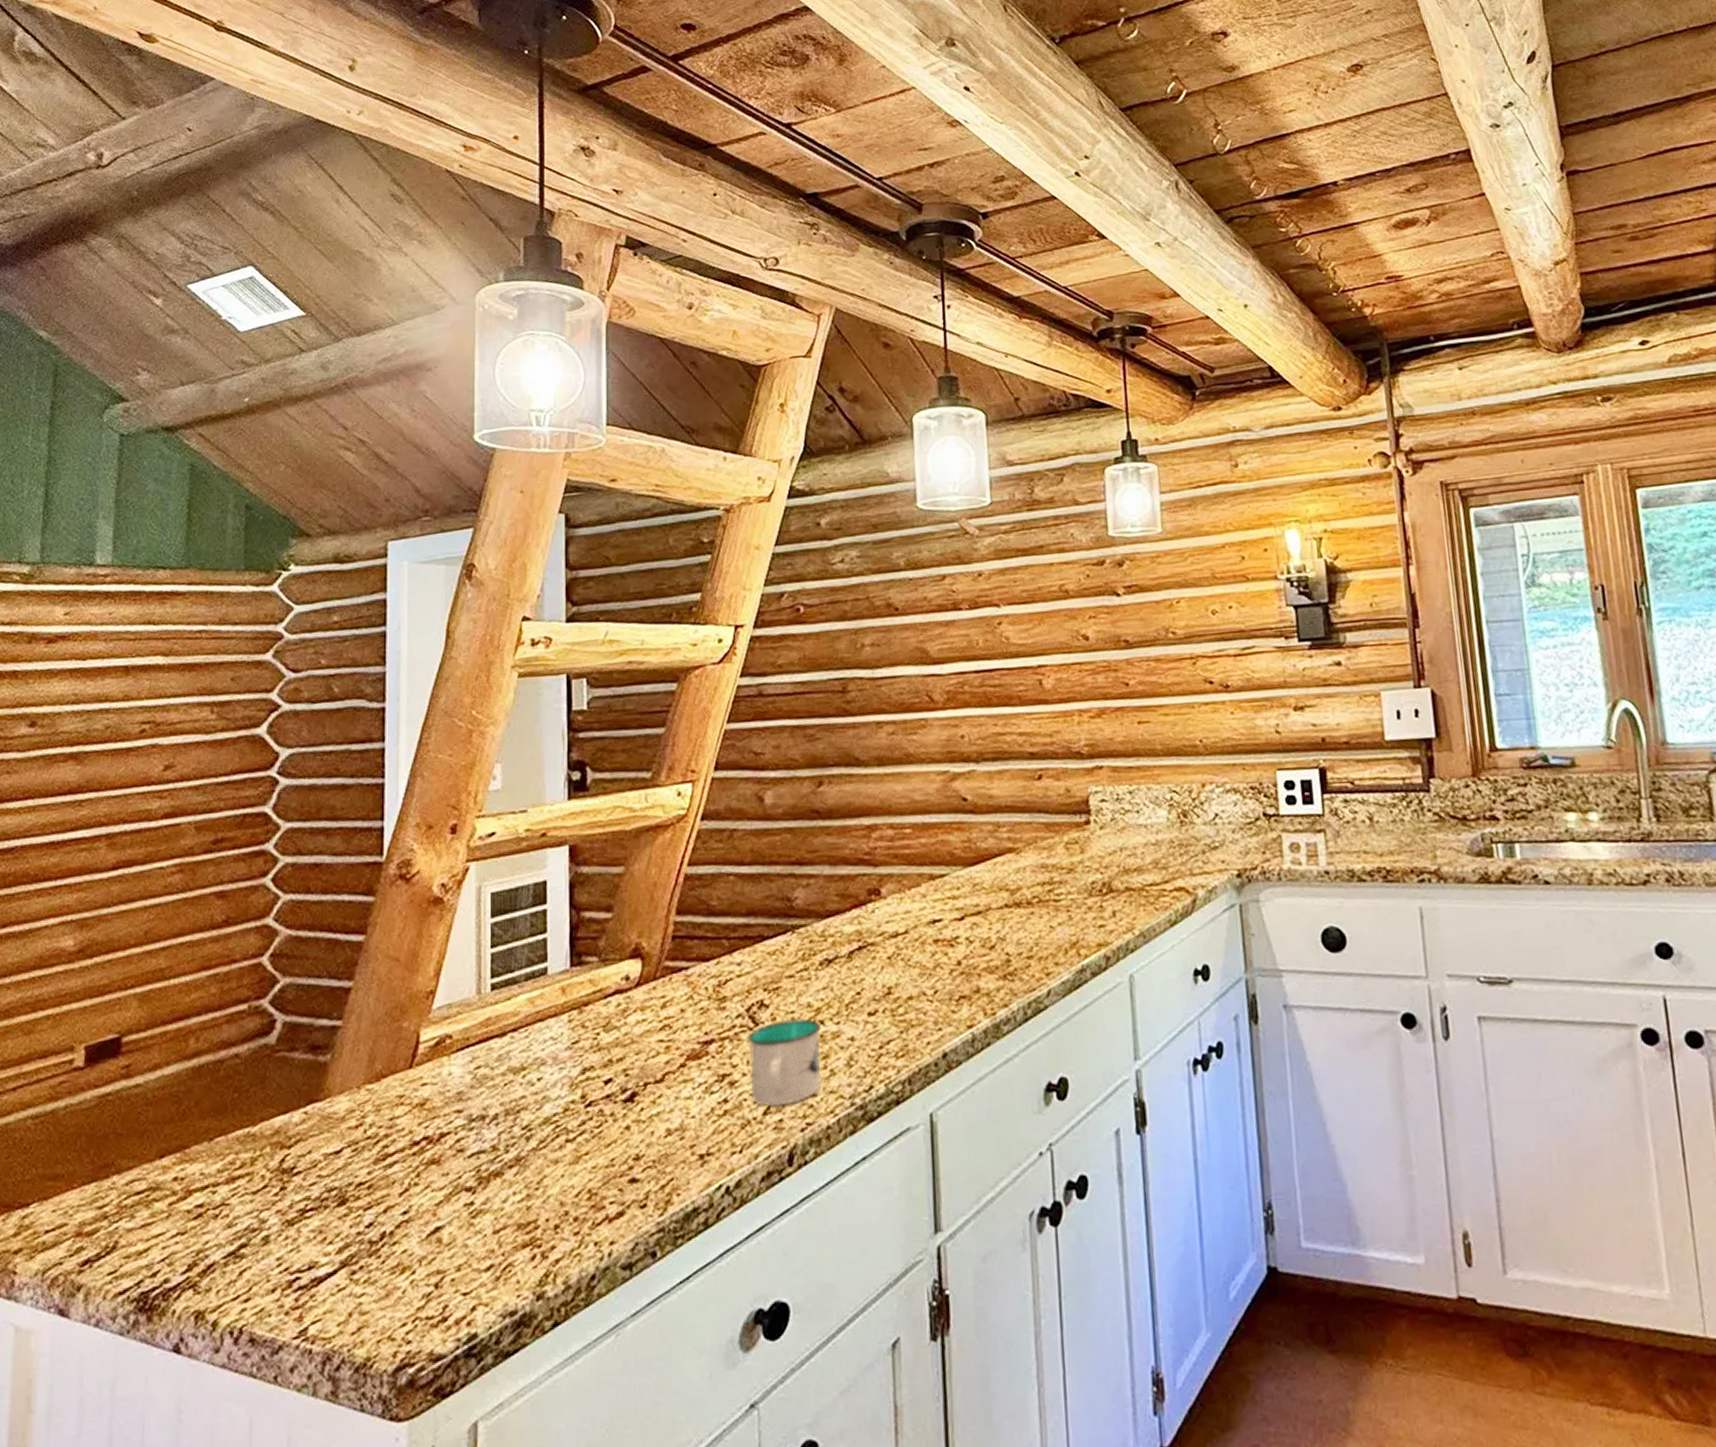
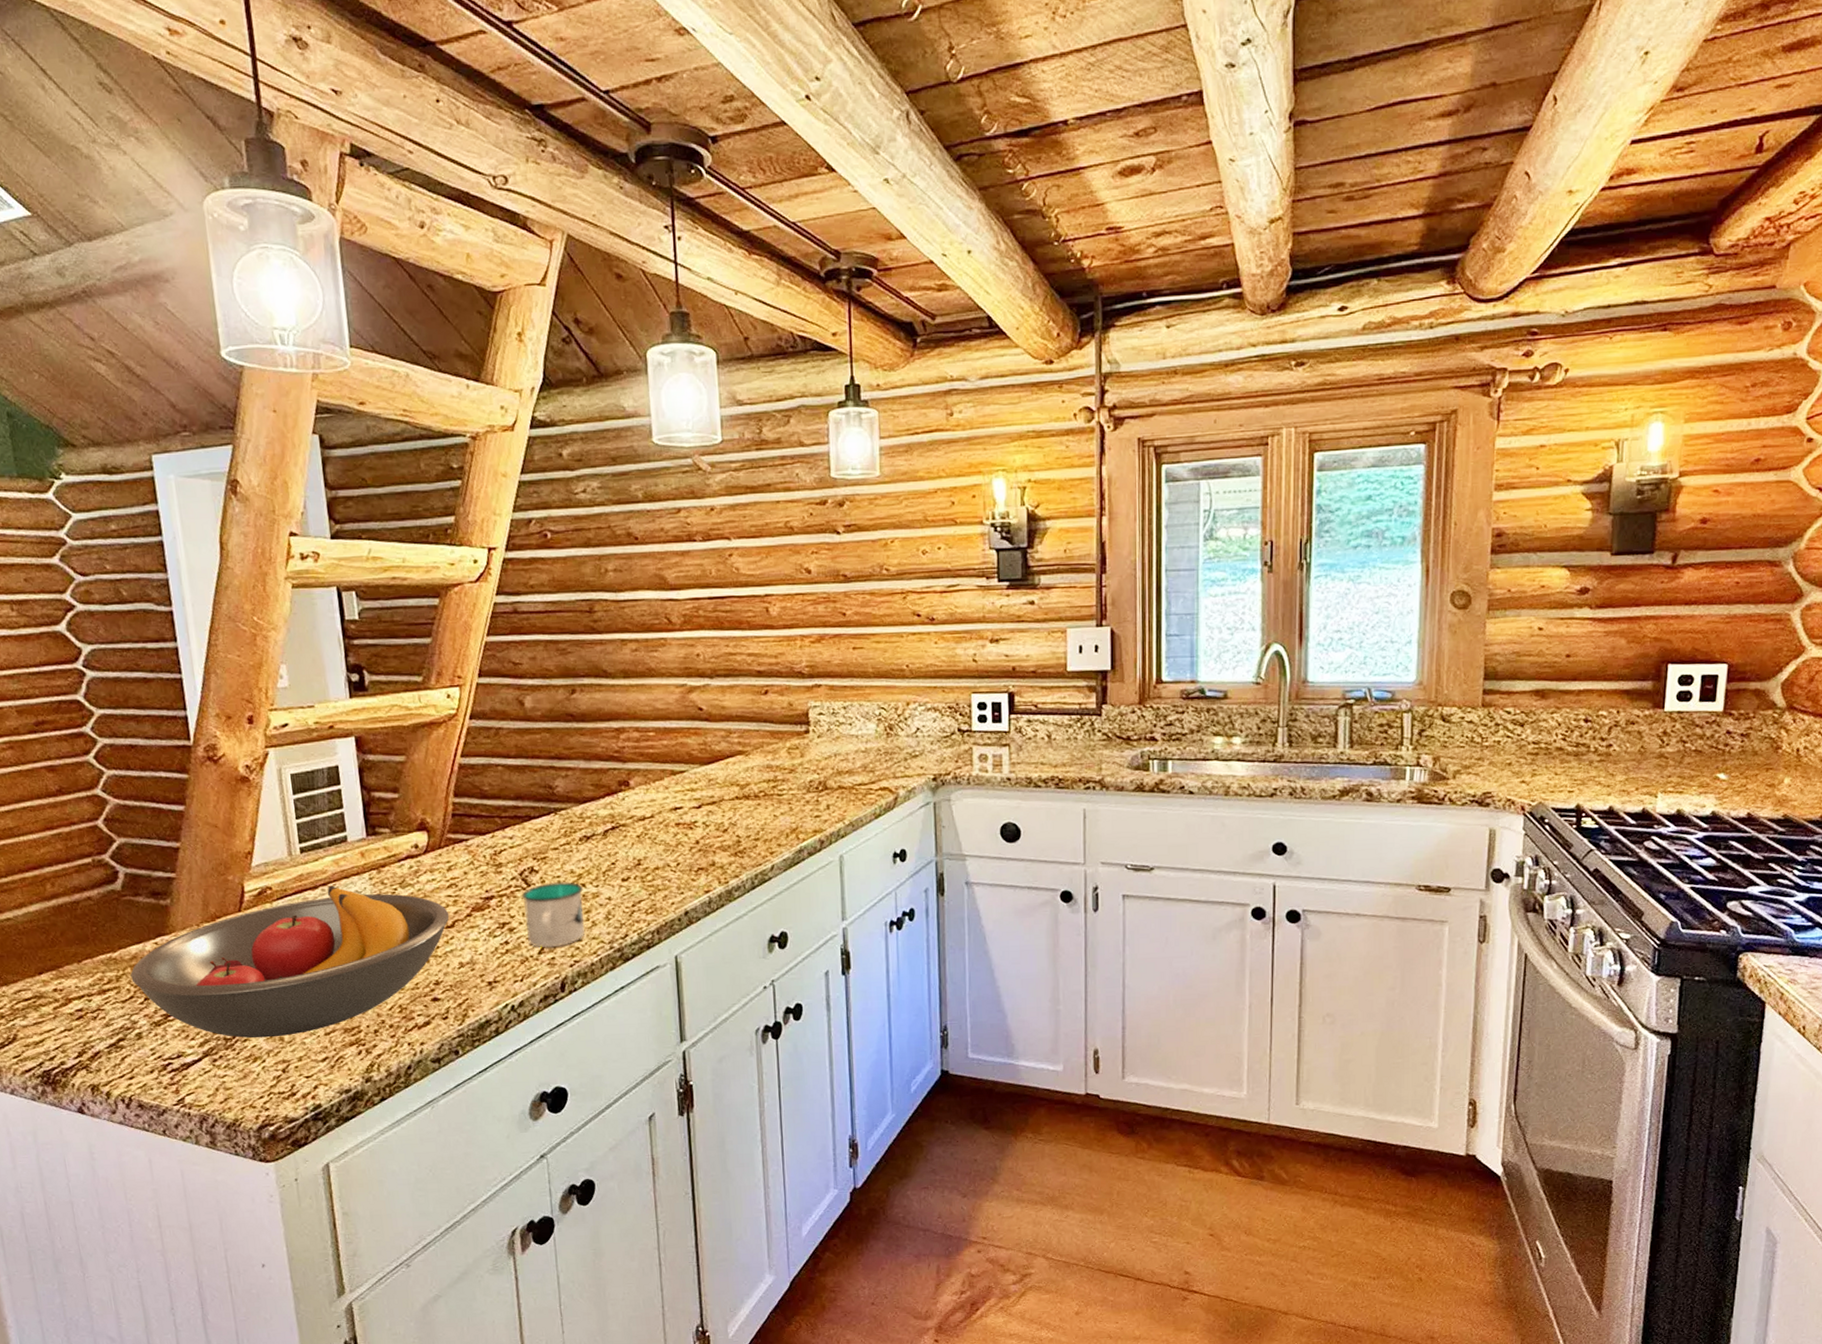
fruit bowl: none [269,1031,659,1240] -> present [130,885,450,1038]

